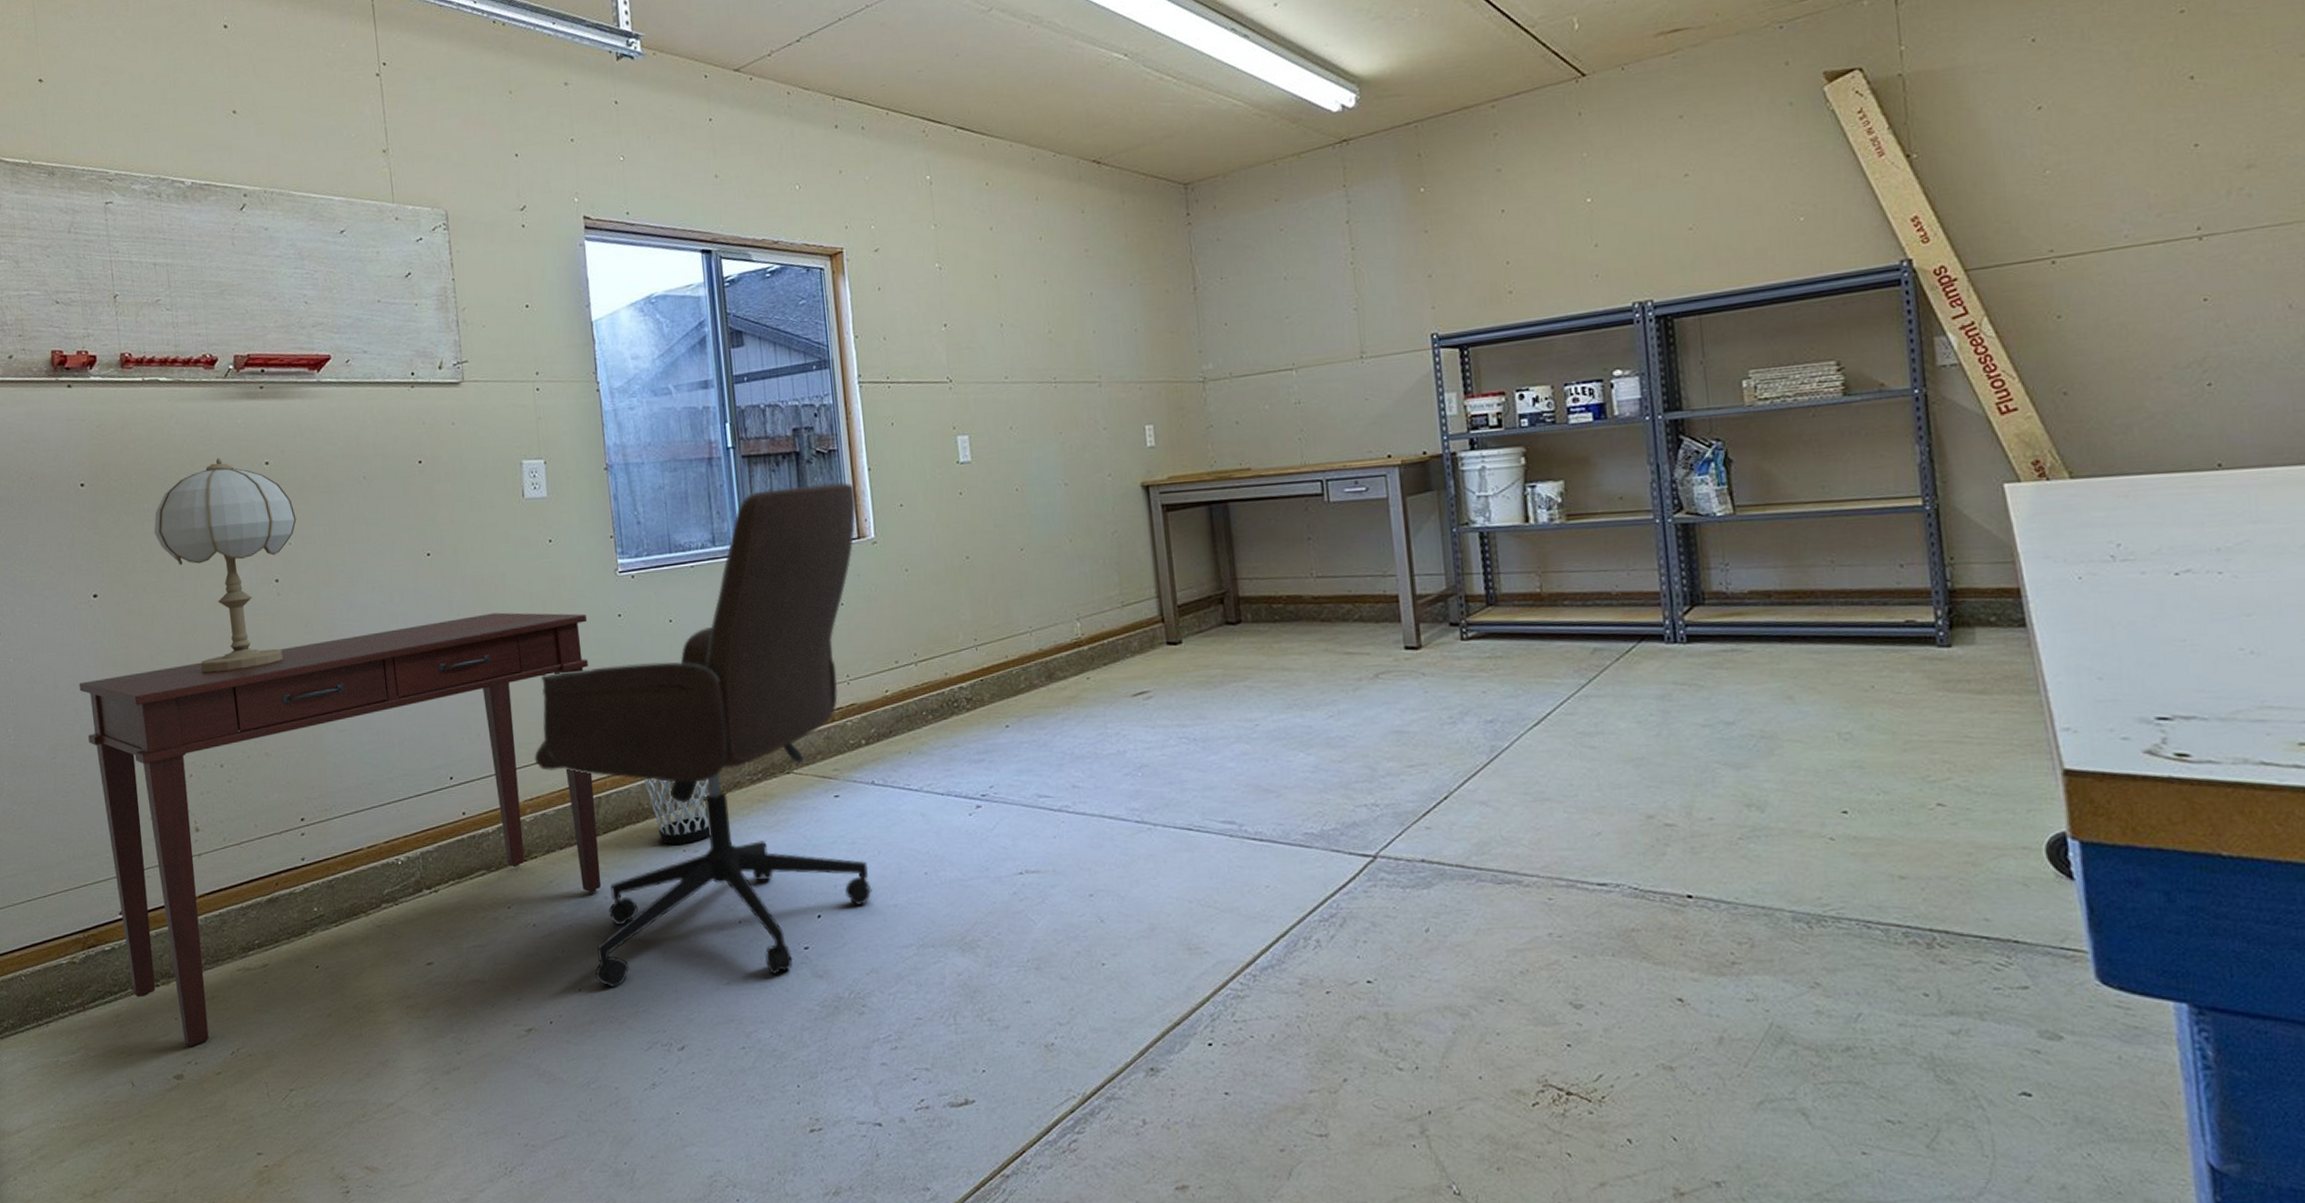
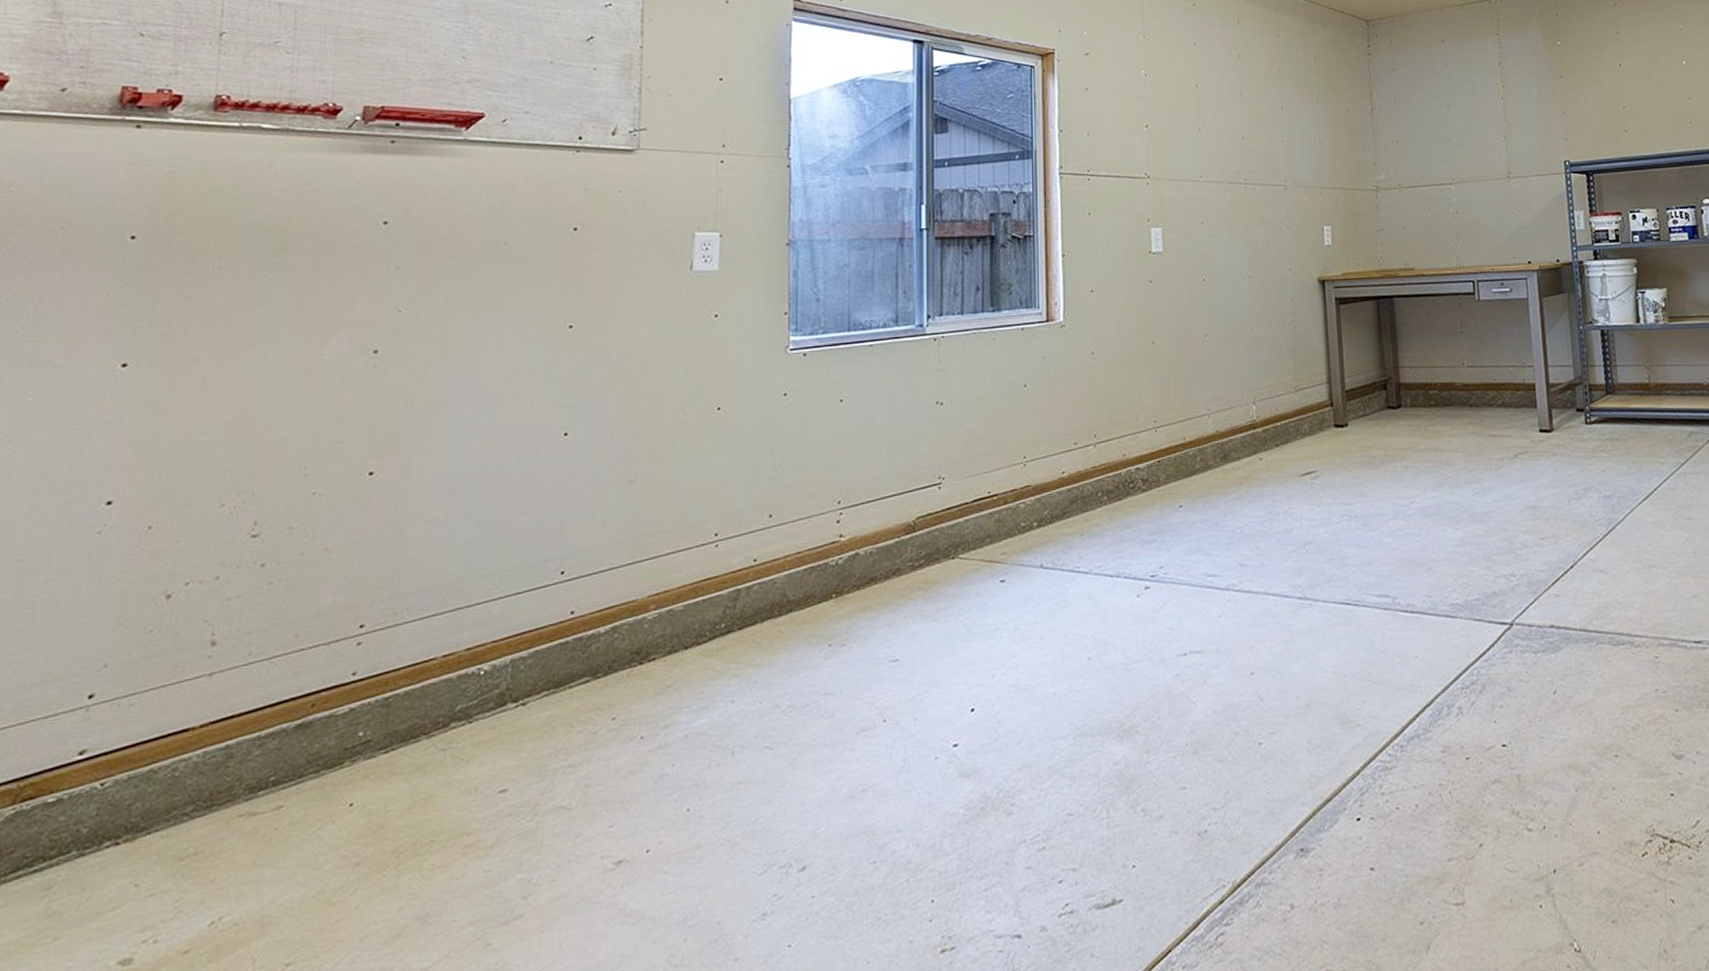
desk: present [79,612,602,1047] -> none [78,390,749,921]
table lamp: present [154,457,297,673] -> none [221,214,413,456]
office chair: present [534,482,872,987] -> none [667,266,1047,804]
wastebasket: present [644,778,711,845] -> none [792,566,866,639]

